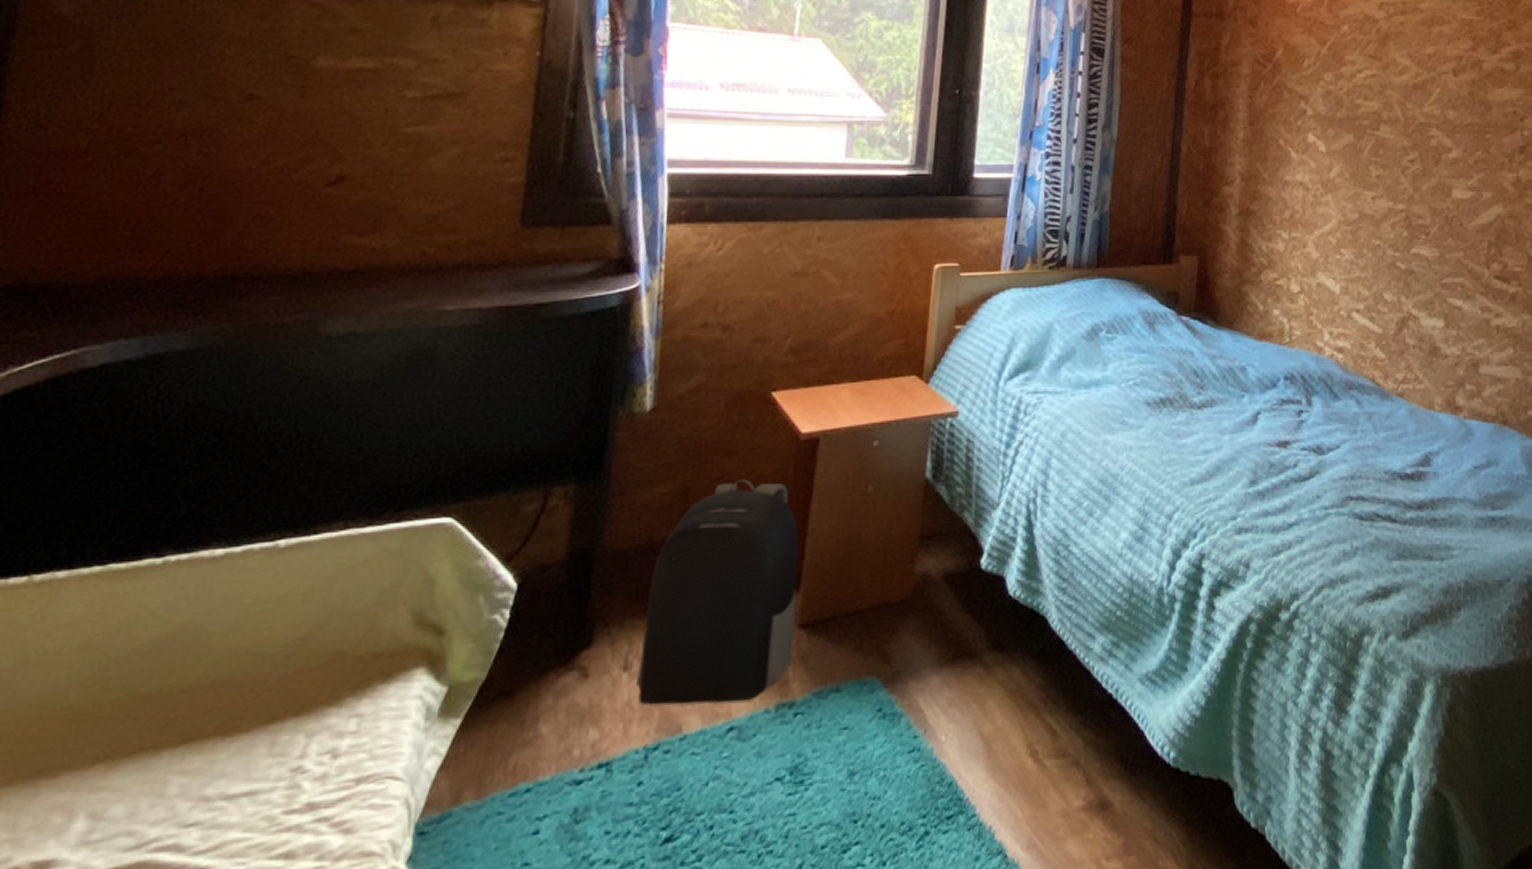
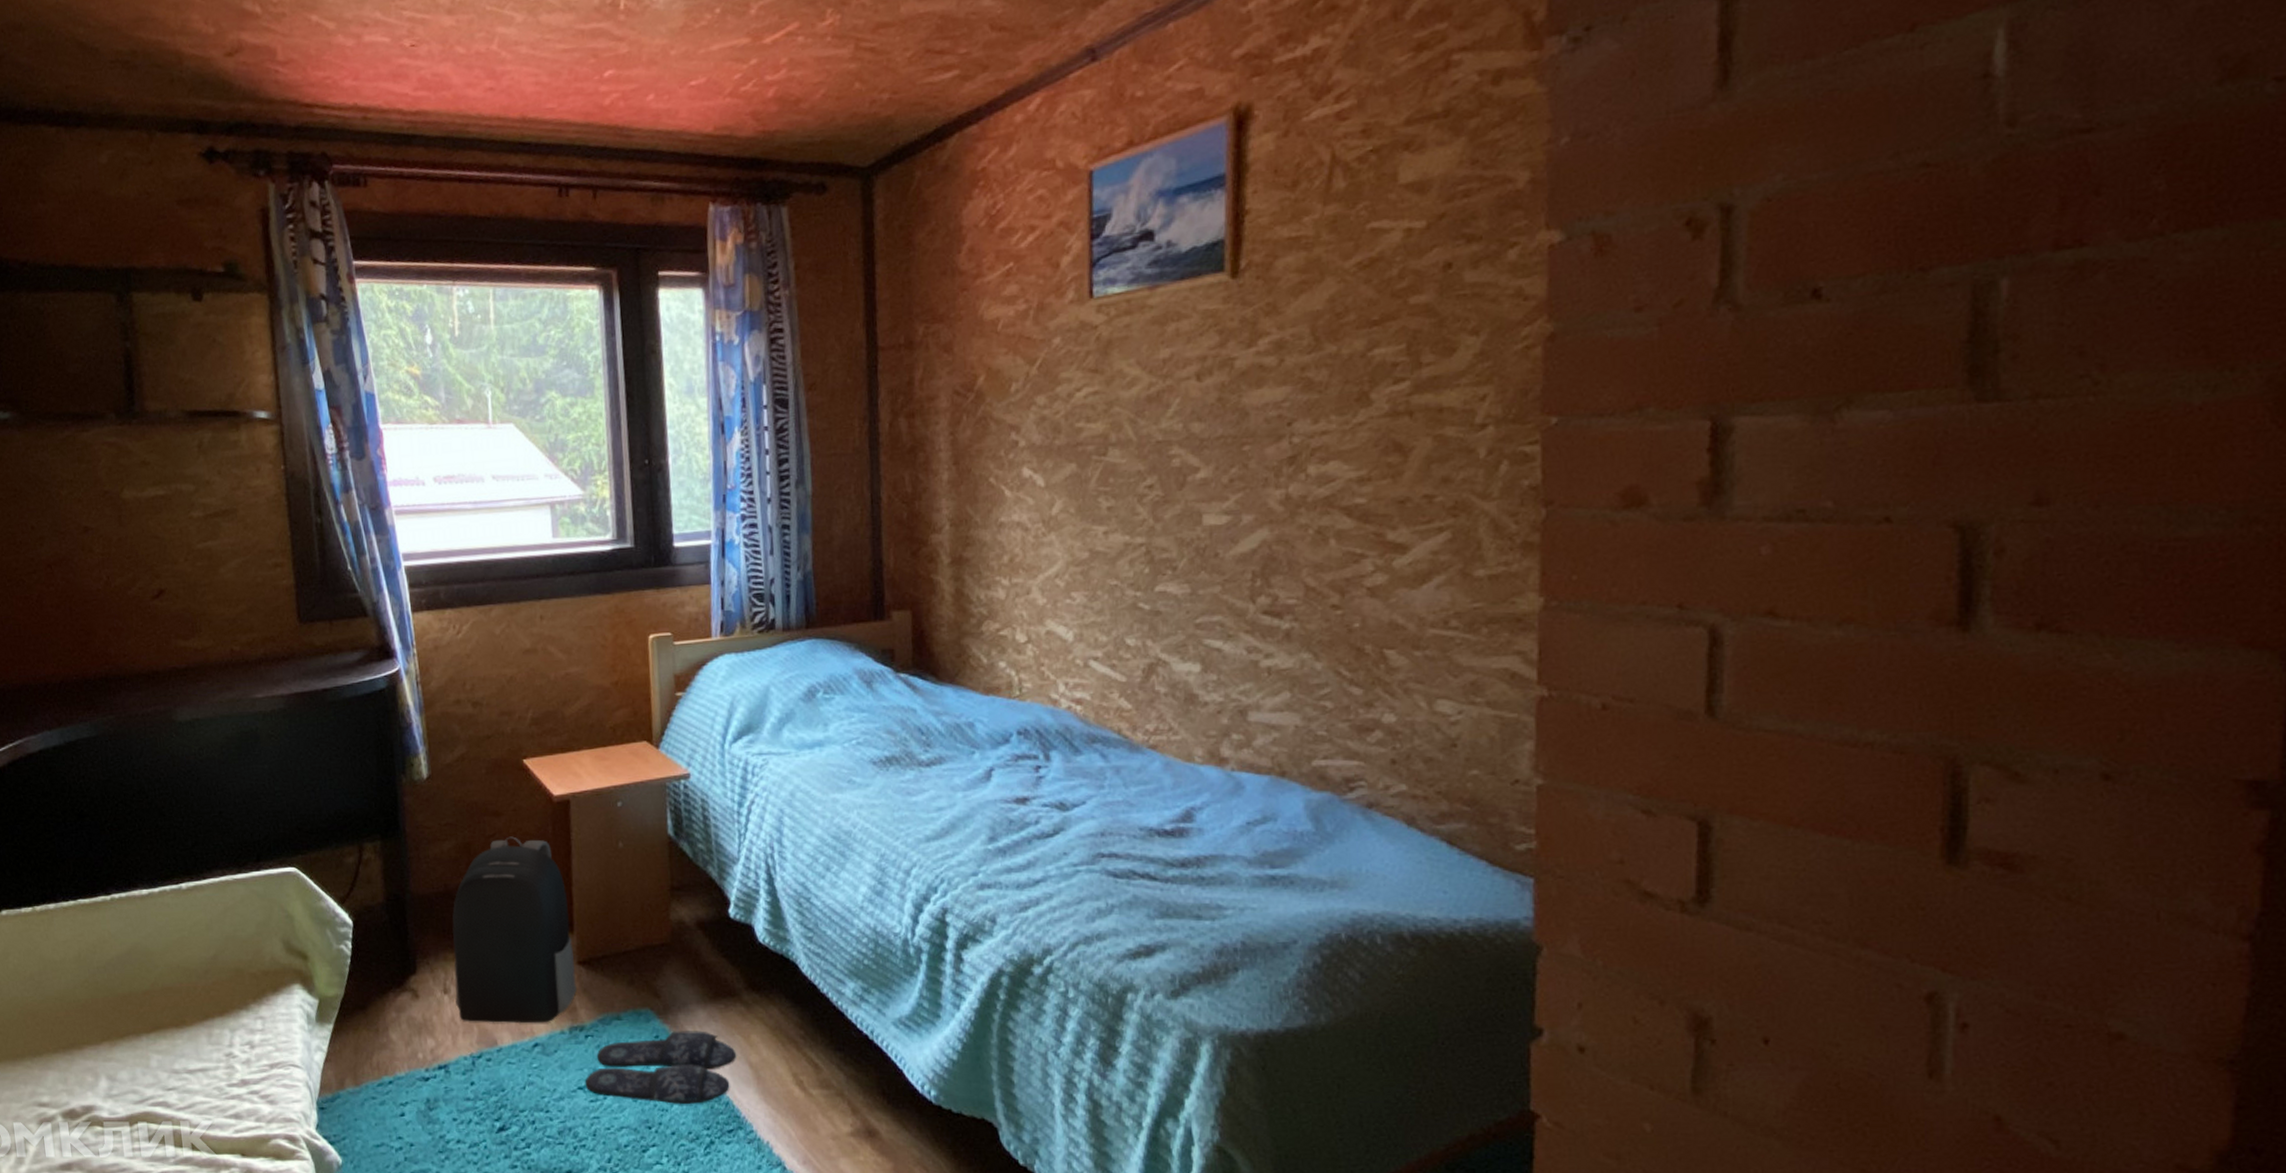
slippers: none [784,699,967,791] -> present [585,1031,735,1105]

